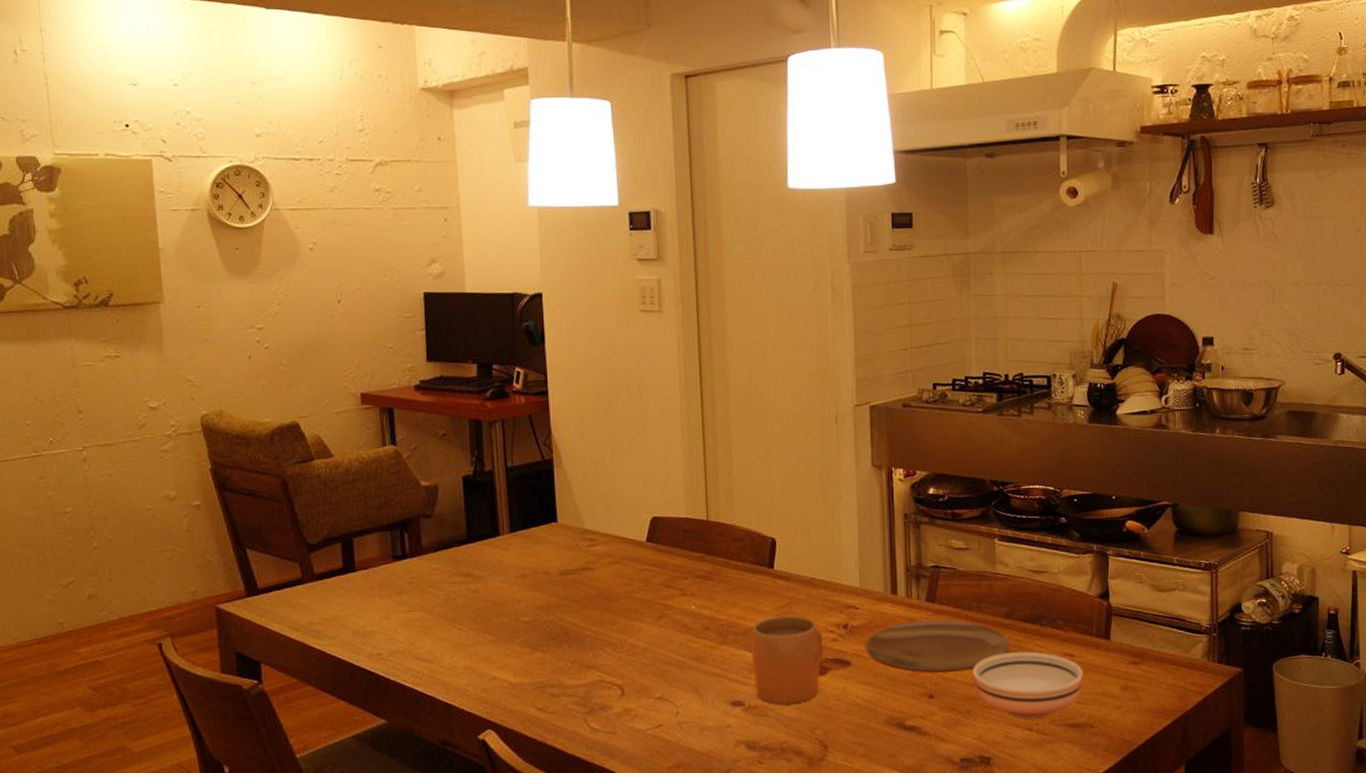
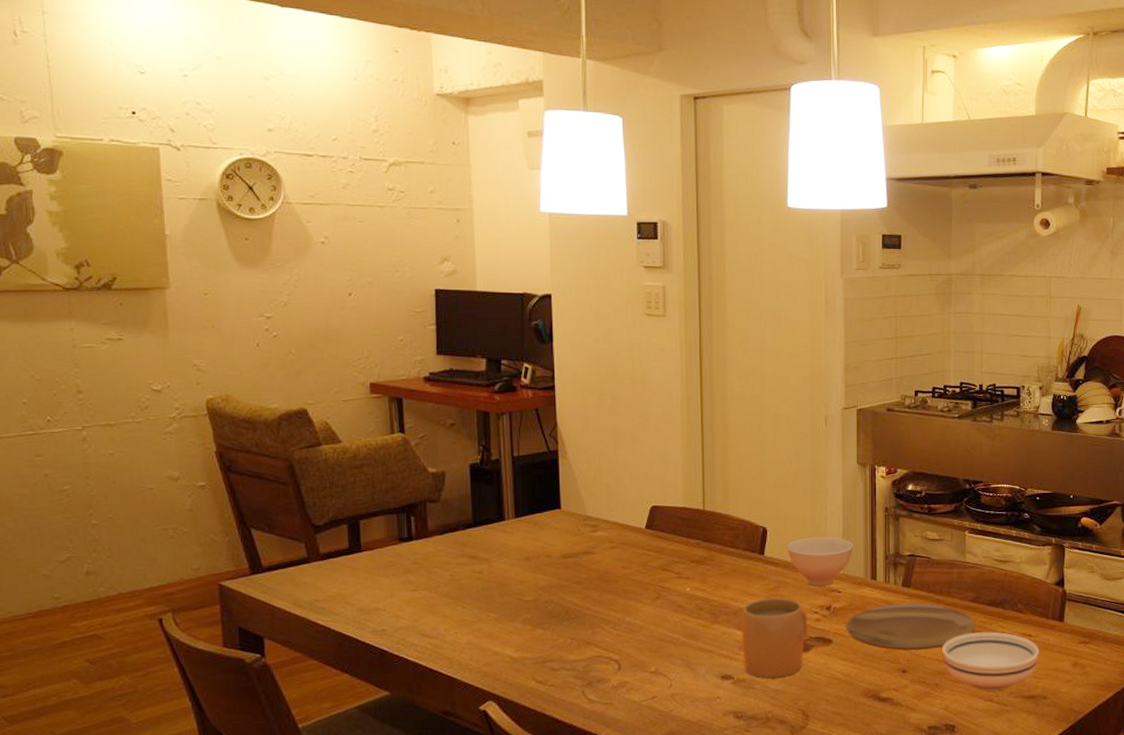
bowl: none [797,547,872,603] -> present [786,536,854,586]

